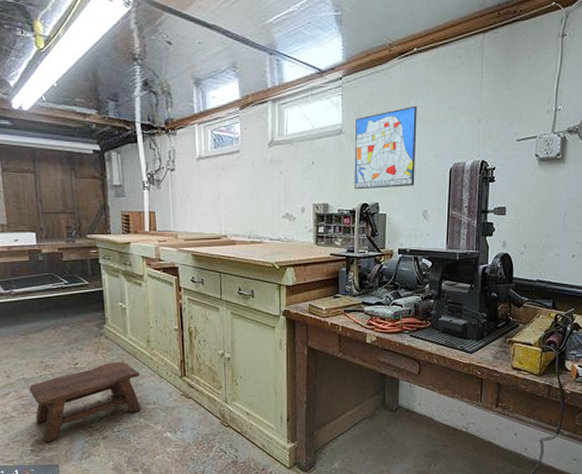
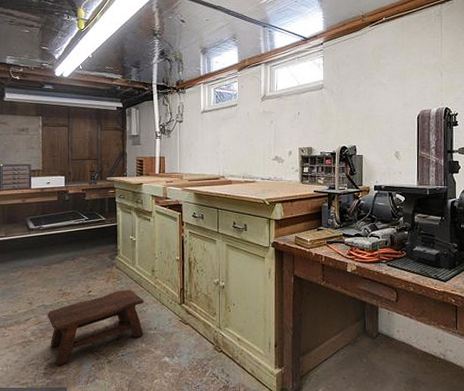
wall art: present [354,105,417,190] -> none [334,64,388,135]

